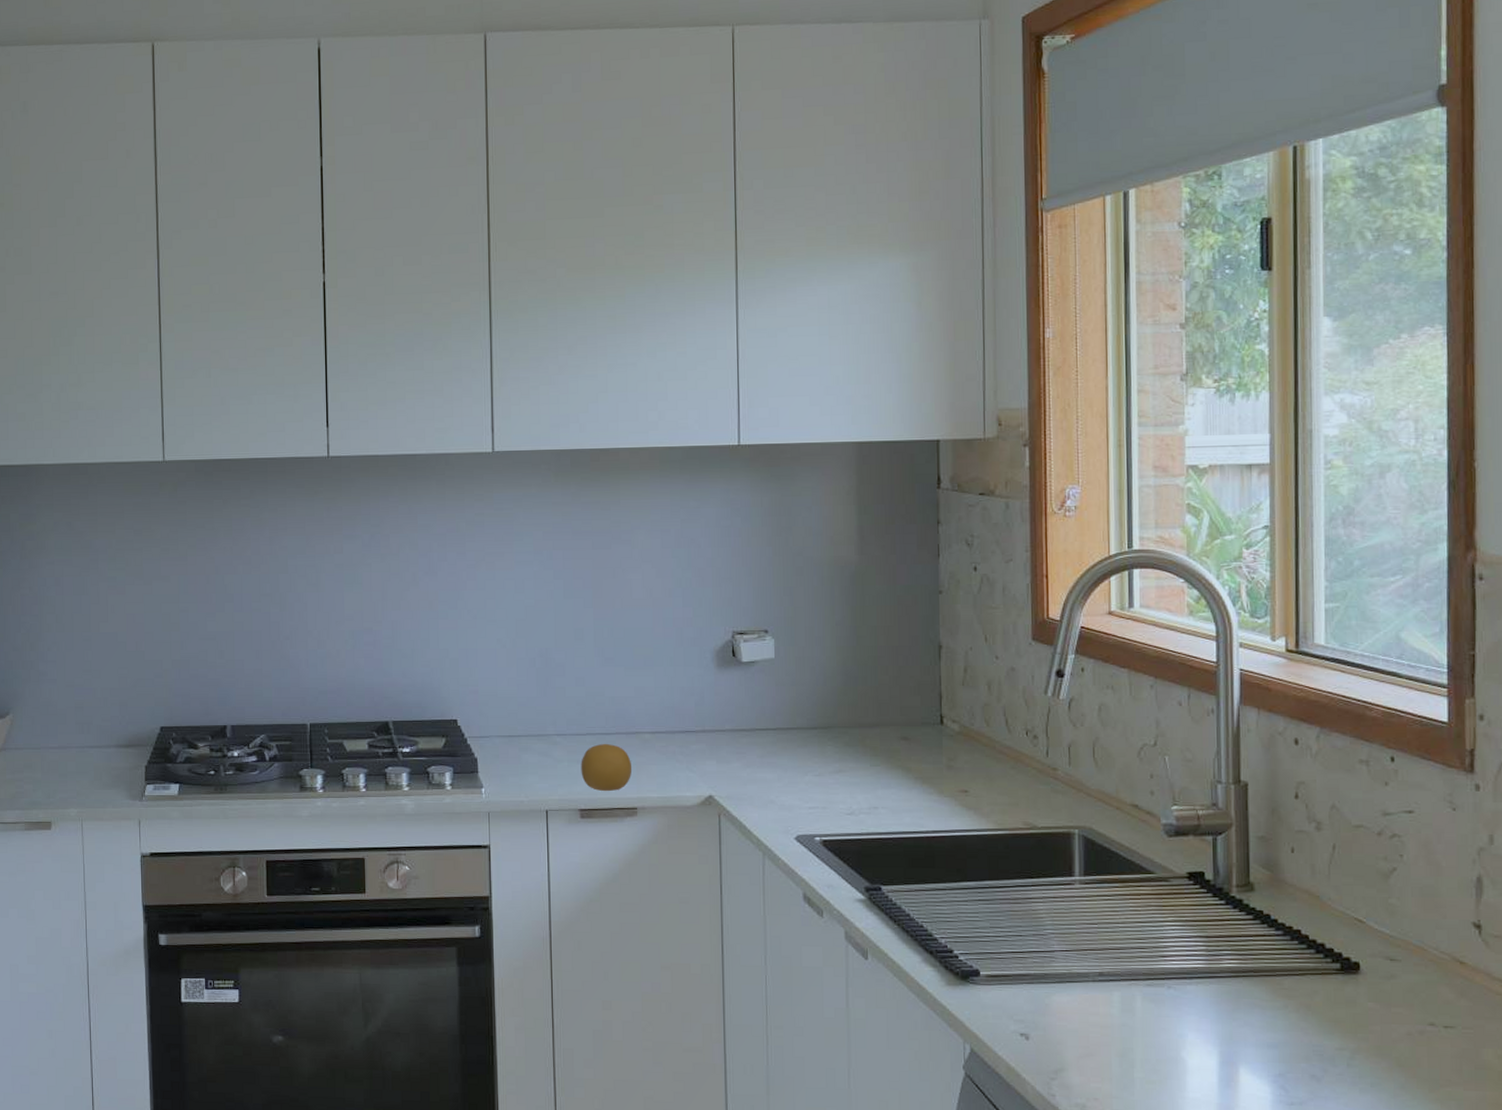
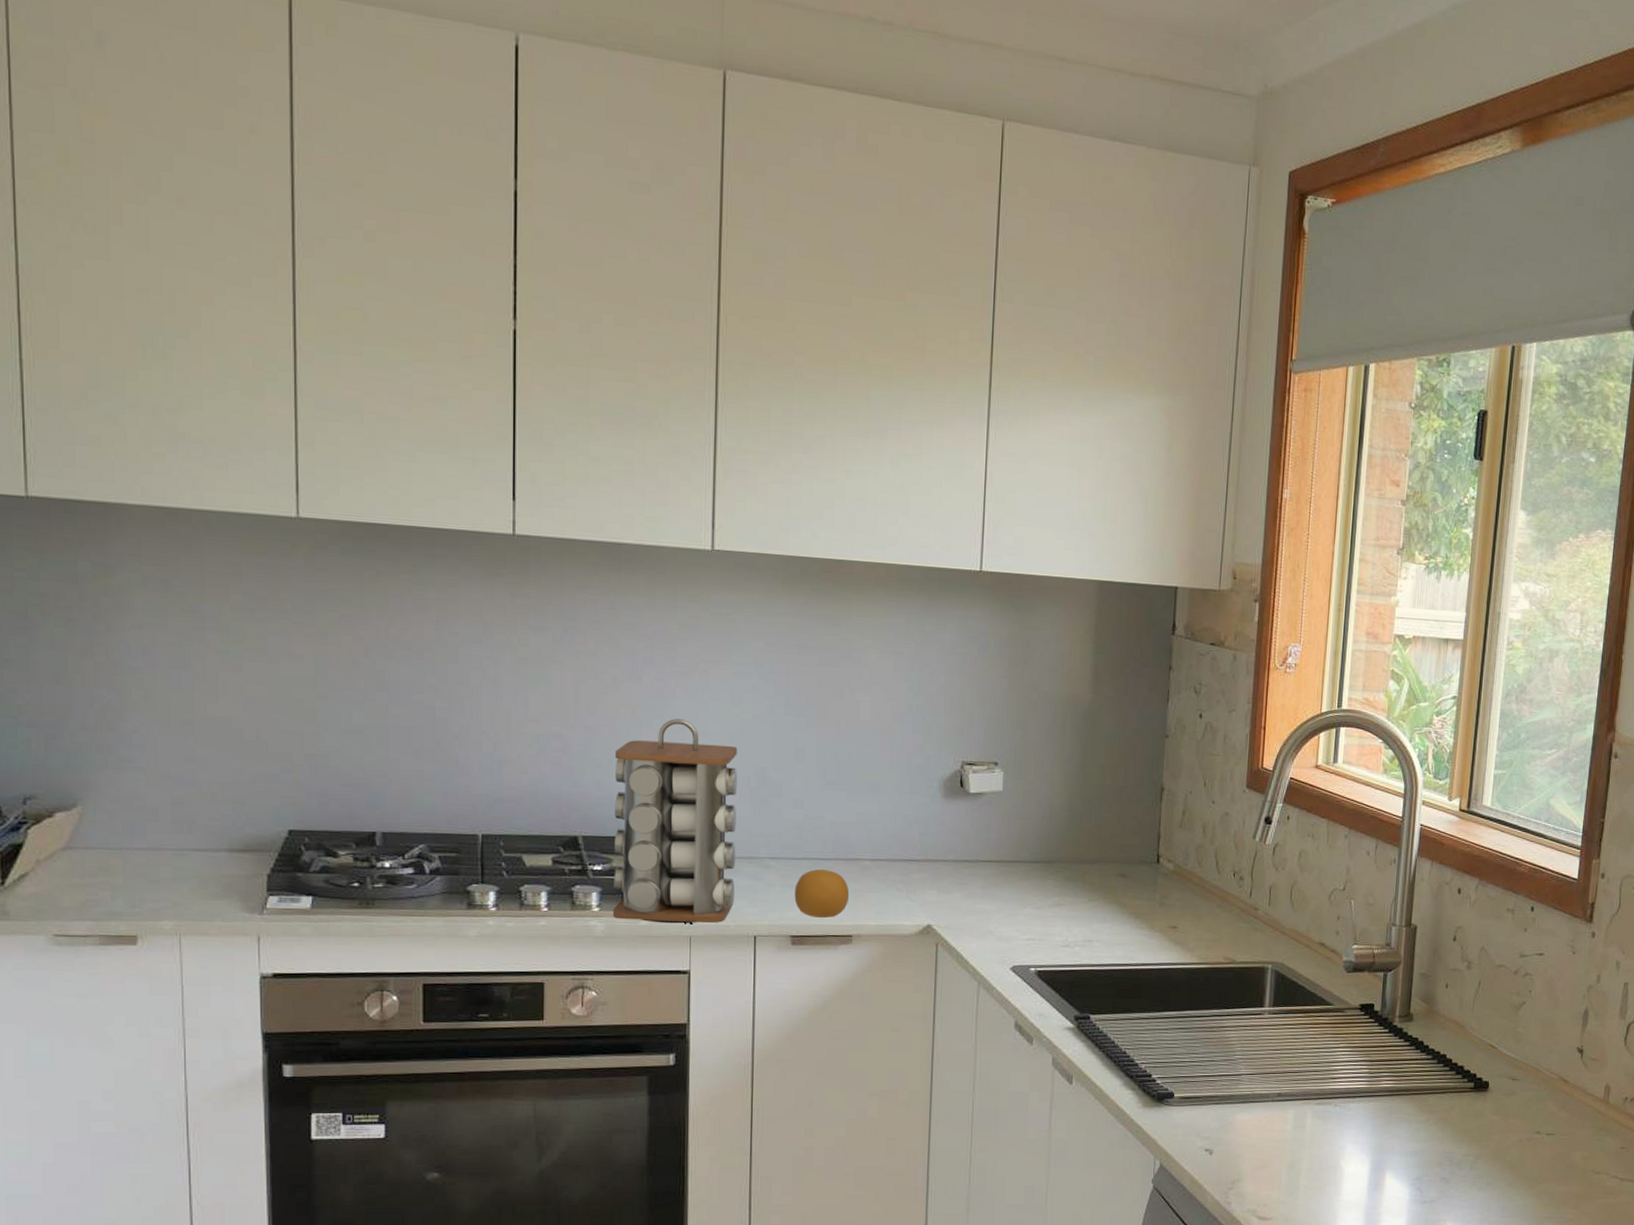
spice rack: none [417,608,526,801] -> present [613,719,738,924]

